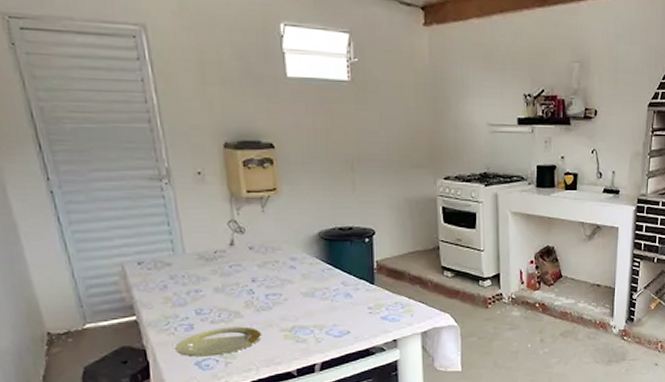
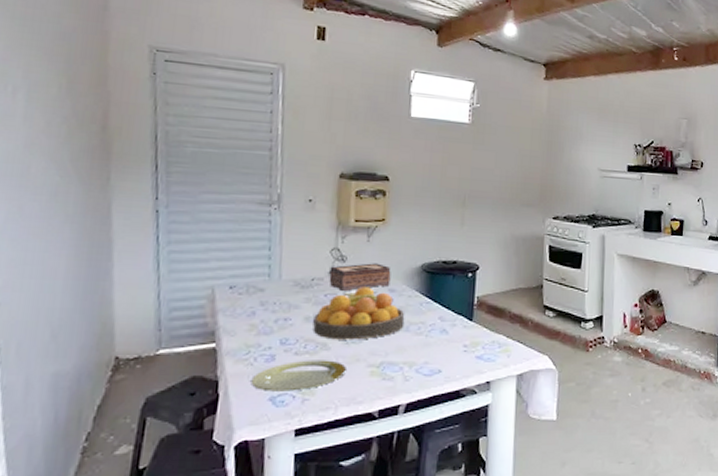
fruit bowl: none [223,257,310,308] -> present [312,287,405,340]
tissue box: none [230,233,291,262] -> present [329,263,391,291]

